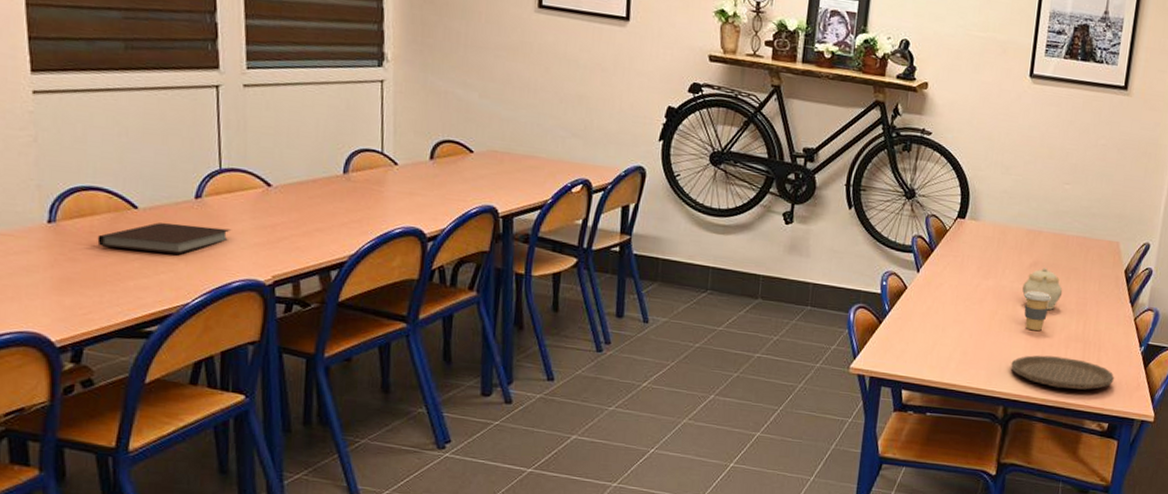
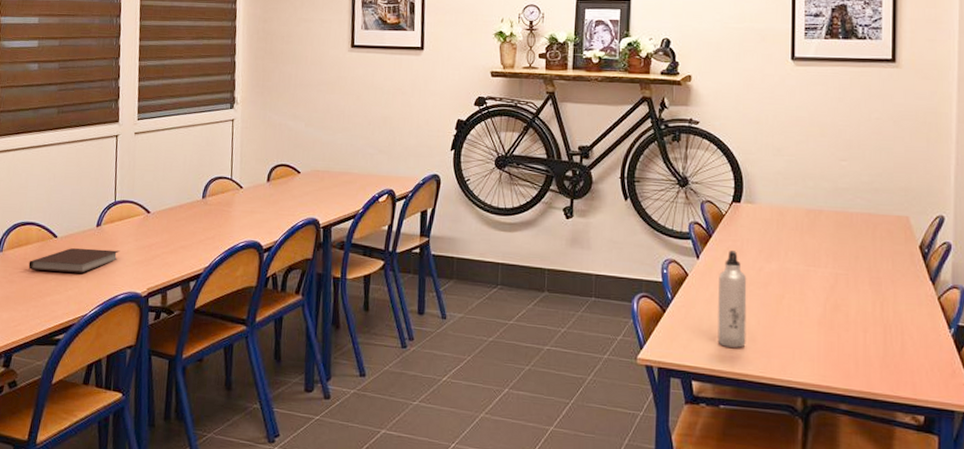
water bottle: none [930,266,964,360] -> present [717,250,747,348]
plate: present [1011,355,1114,390] -> none [805,340,924,378]
teapot: present [1022,268,1063,310] -> none [809,247,853,292]
coffee cup: present [1024,291,1052,331] -> none [811,272,842,315]

